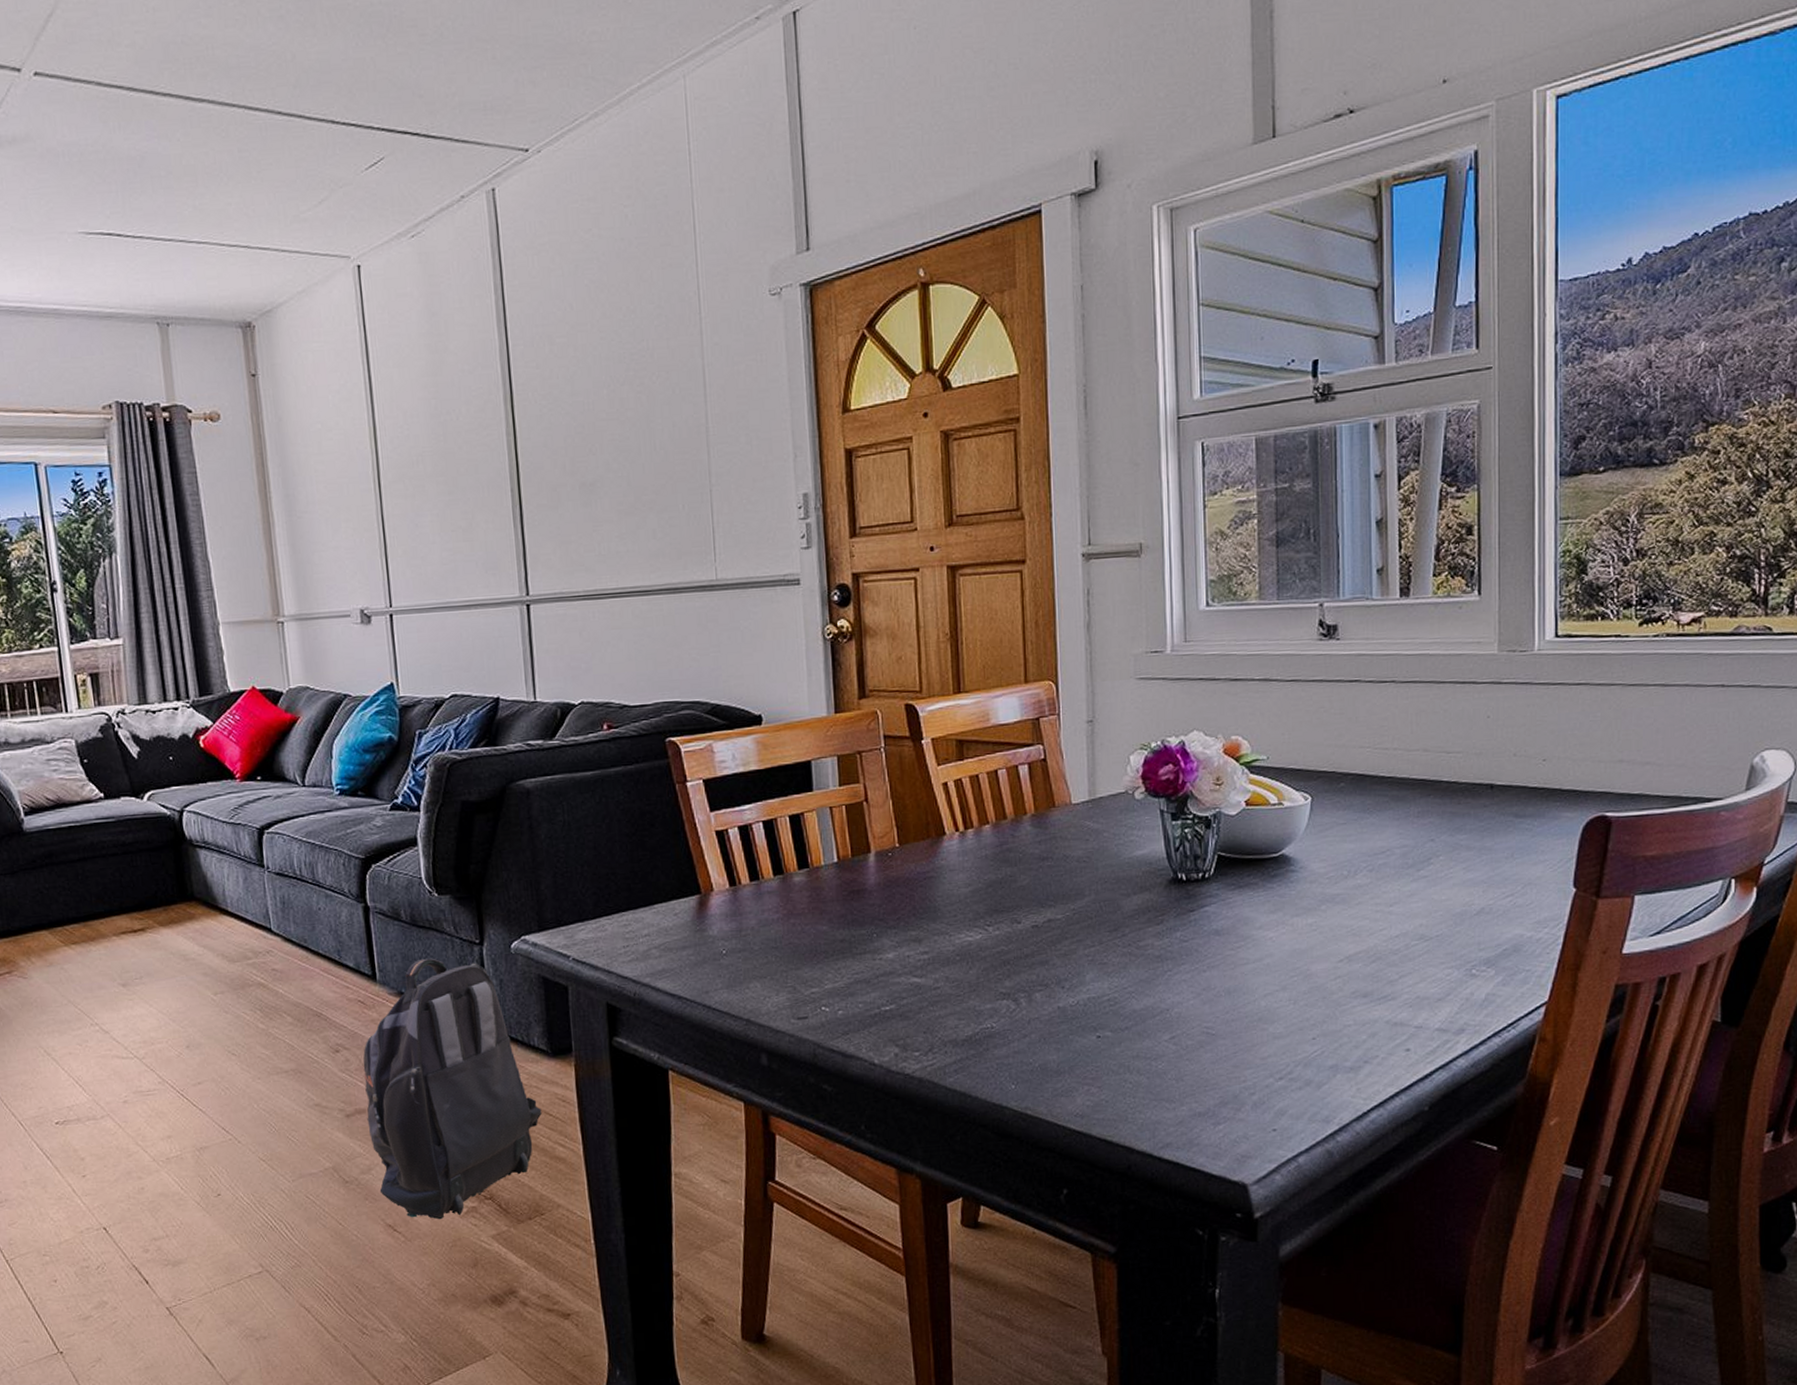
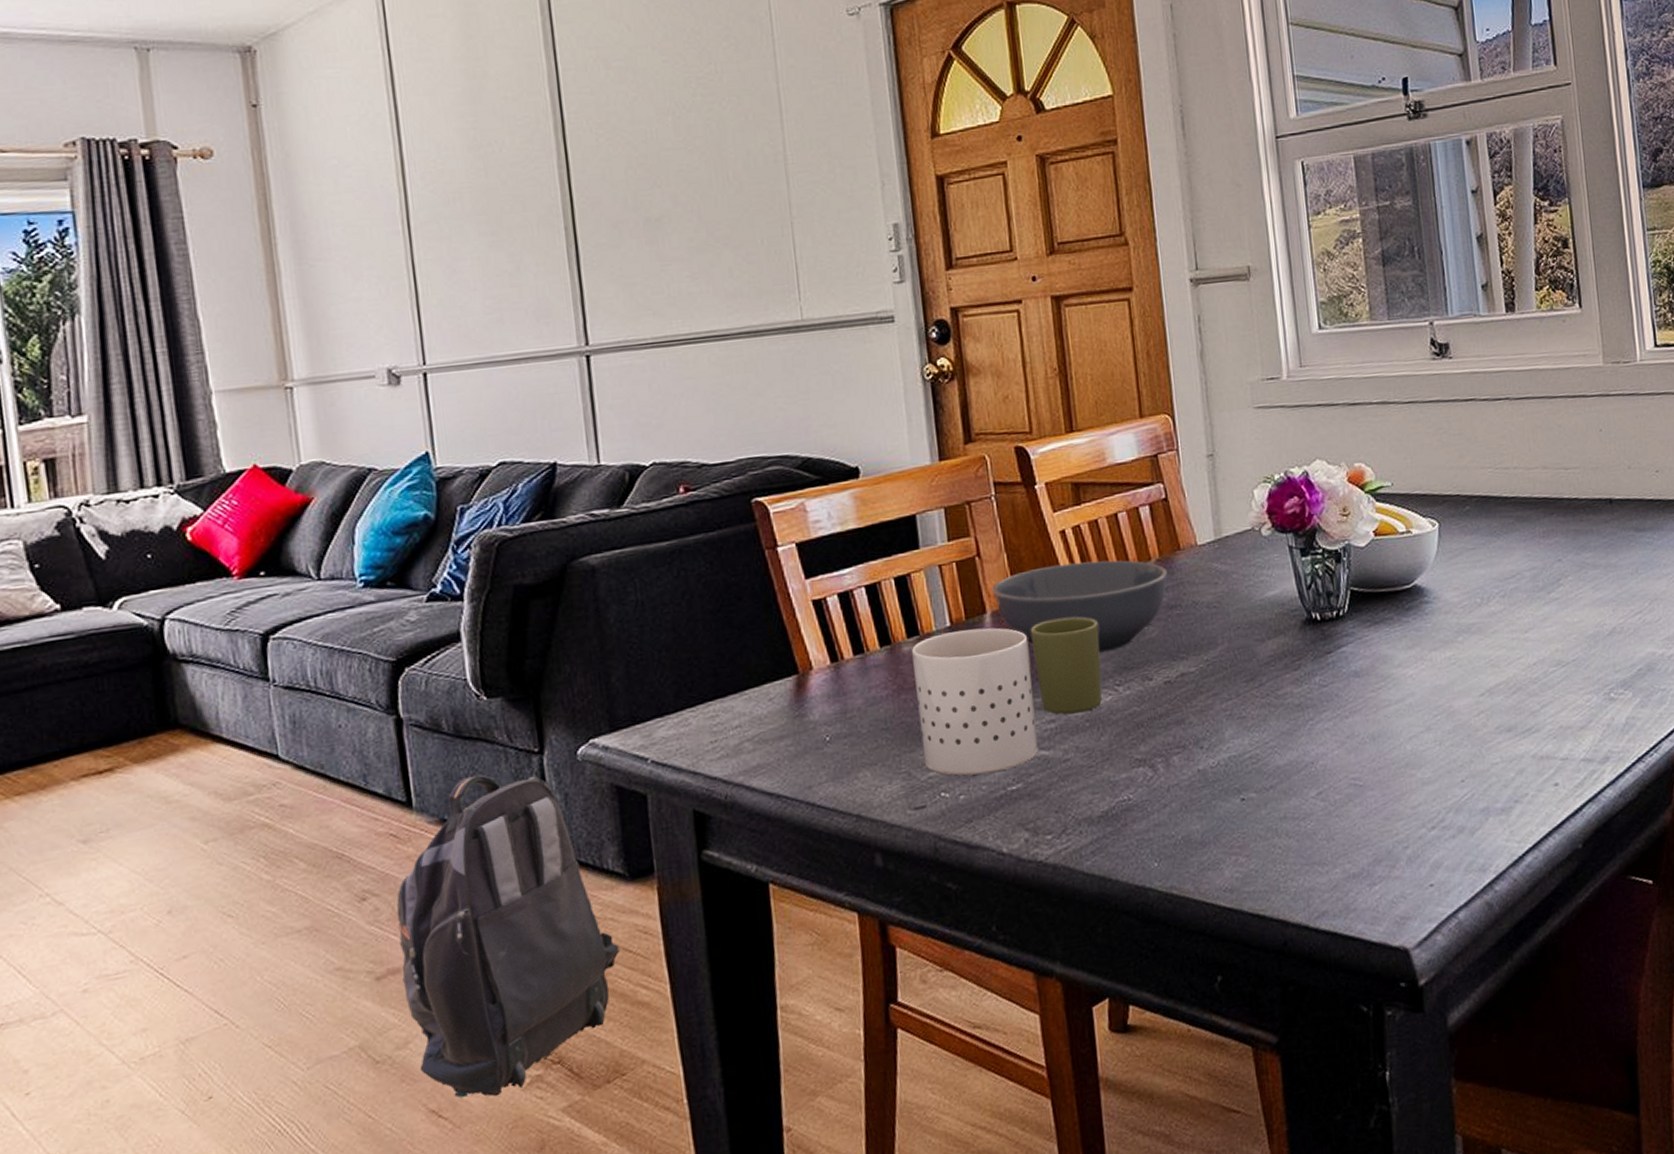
mug: none [801,865,911,994] -> present [911,627,1038,776]
bowl: none [877,812,1041,896] -> present [992,560,1167,653]
mug: none [910,861,974,948] -> present [1030,617,1102,715]

